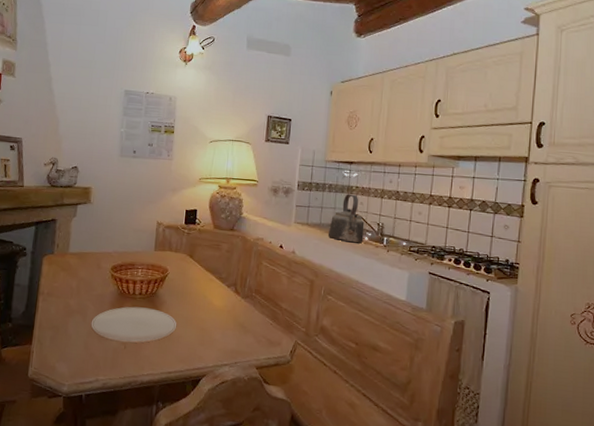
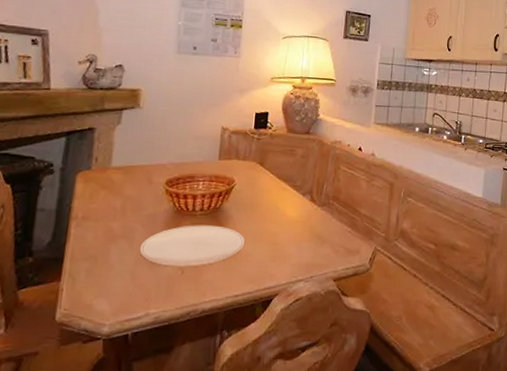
kettle: present [327,194,365,244] -> none [407,92,444,143]

